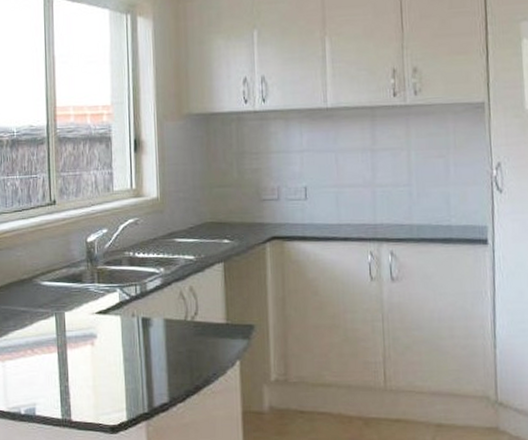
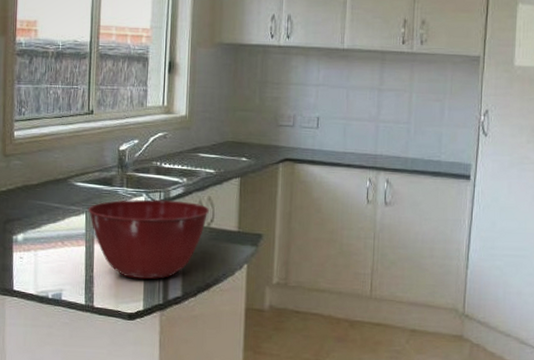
mixing bowl: none [57,294,193,386] -> present [88,199,210,280]

